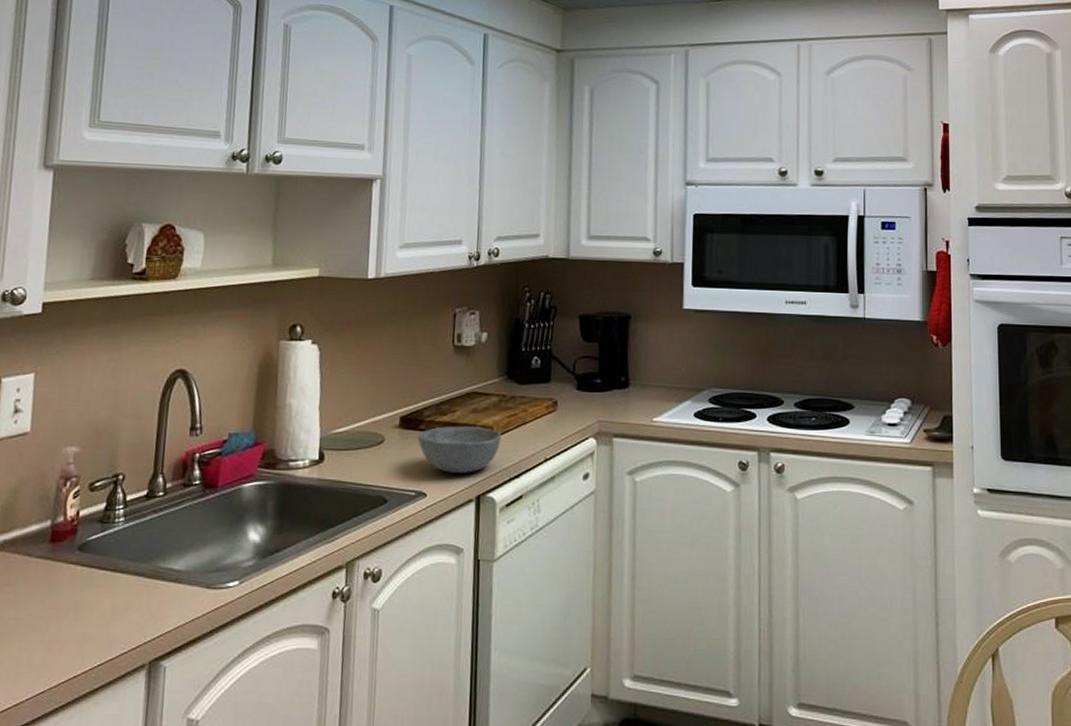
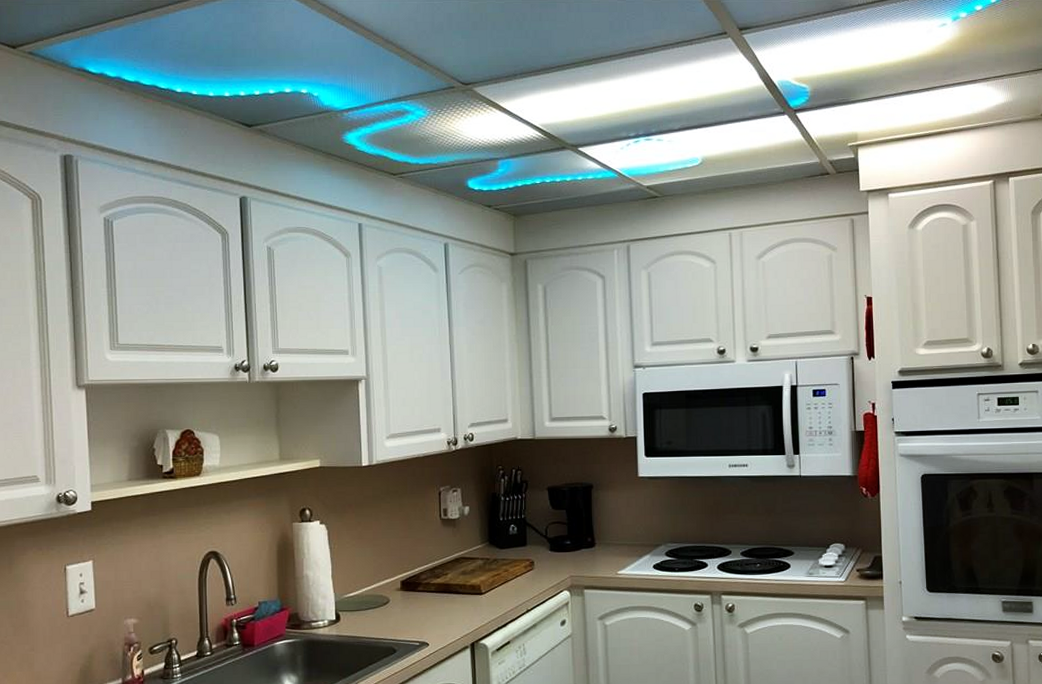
bowl: present [417,426,502,473] -> none [417,585,488,625]

